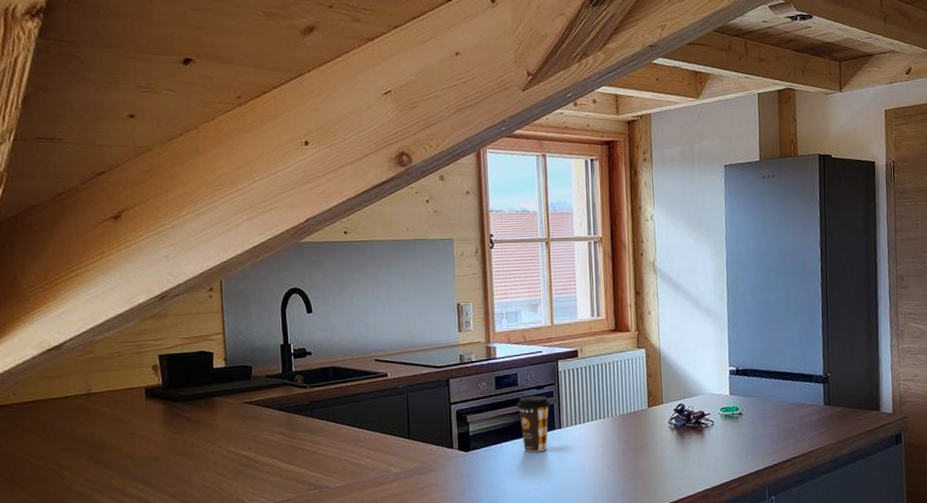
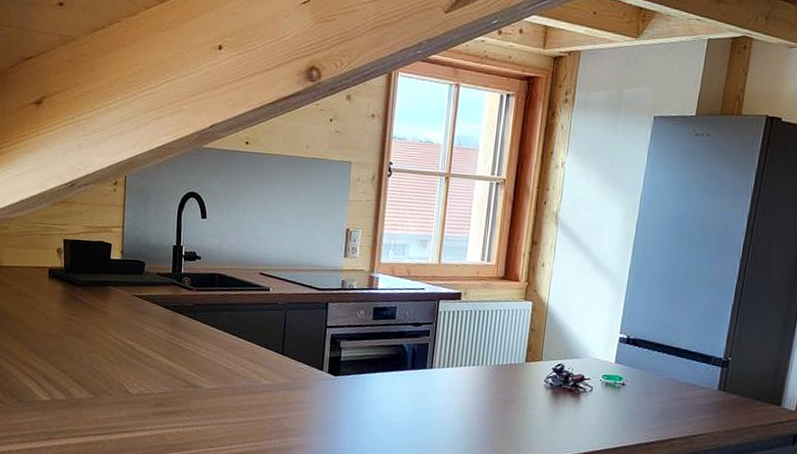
coffee cup: present [517,395,551,453] -> none [392,331,426,389]

